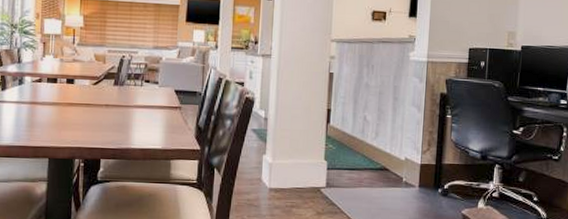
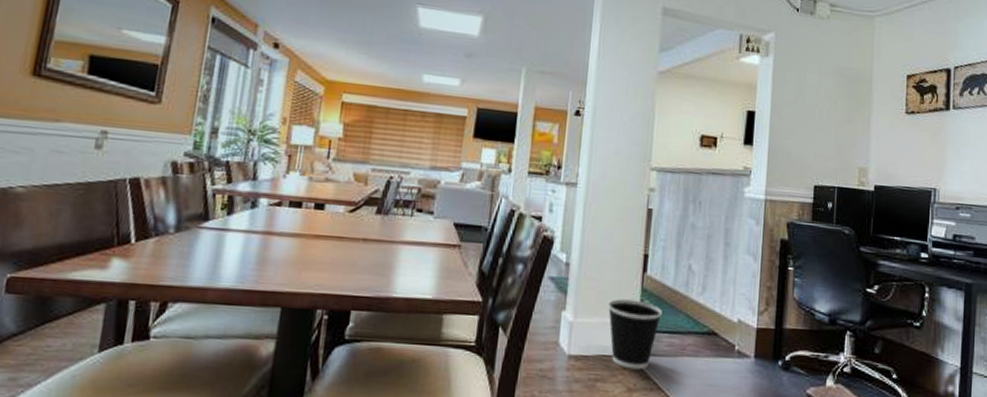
wastebasket: none [299,144,343,198] -> present [607,299,662,370]

